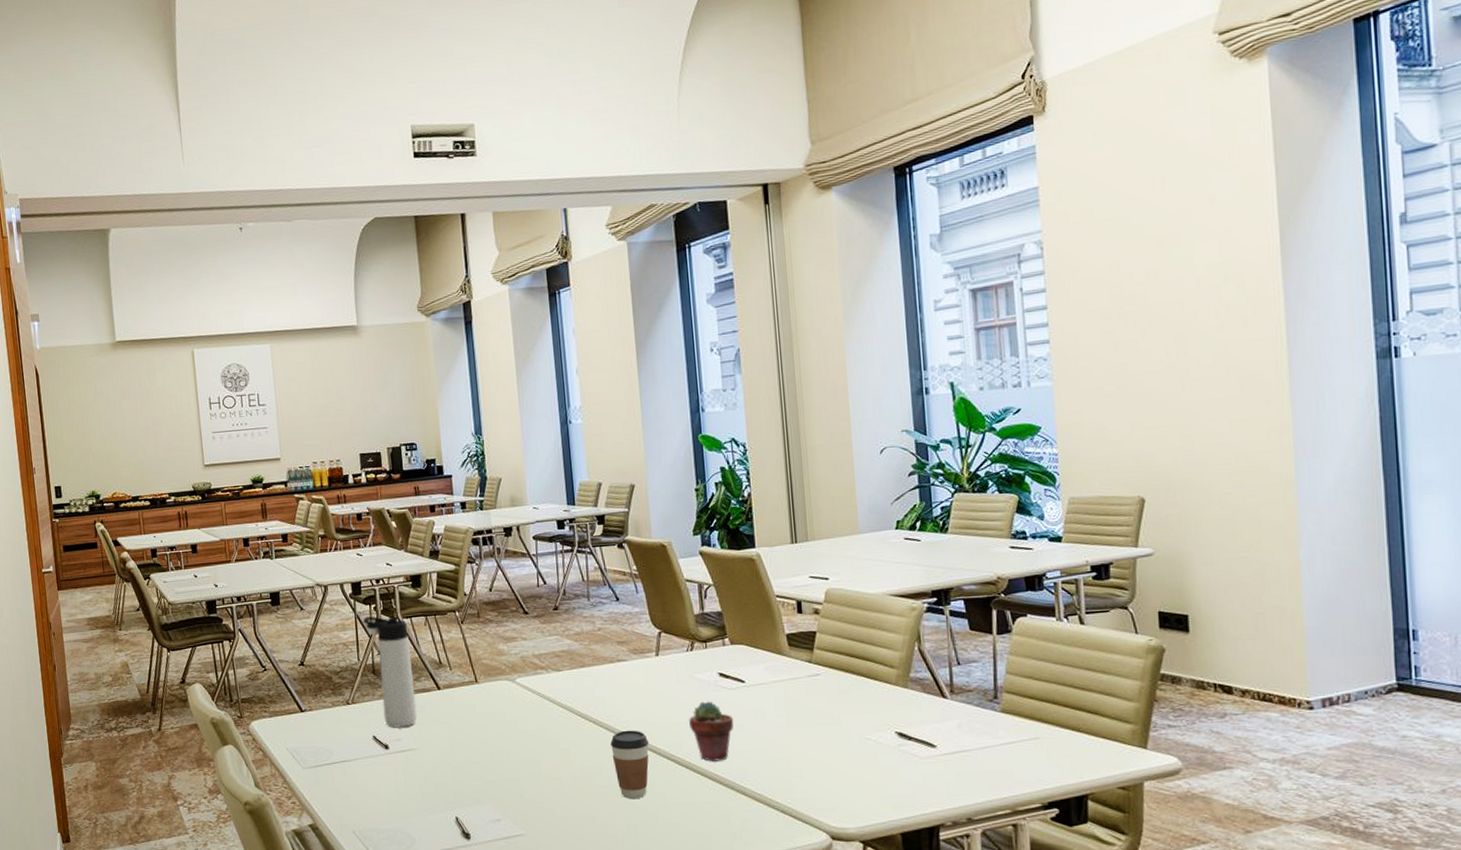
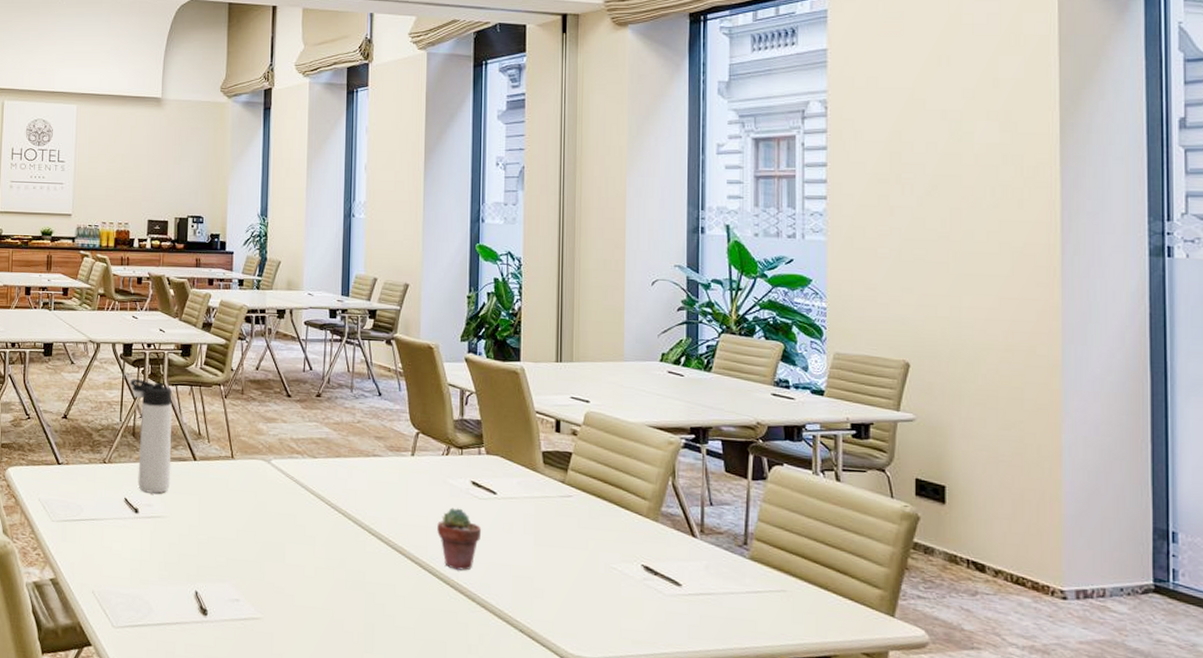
coffee cup: present [610,730,649,799] -> none [357,526,396,598]

